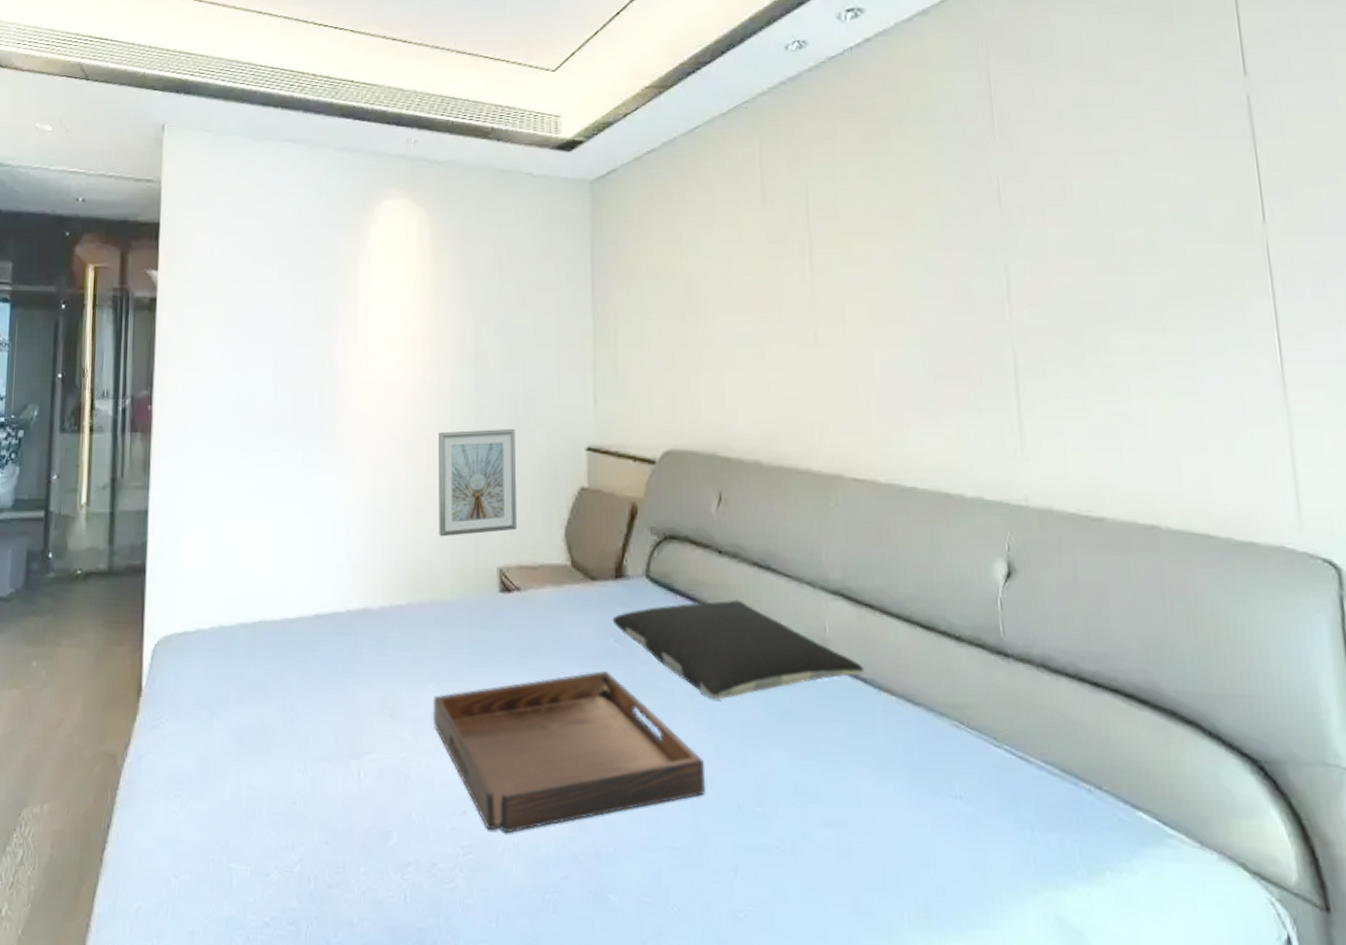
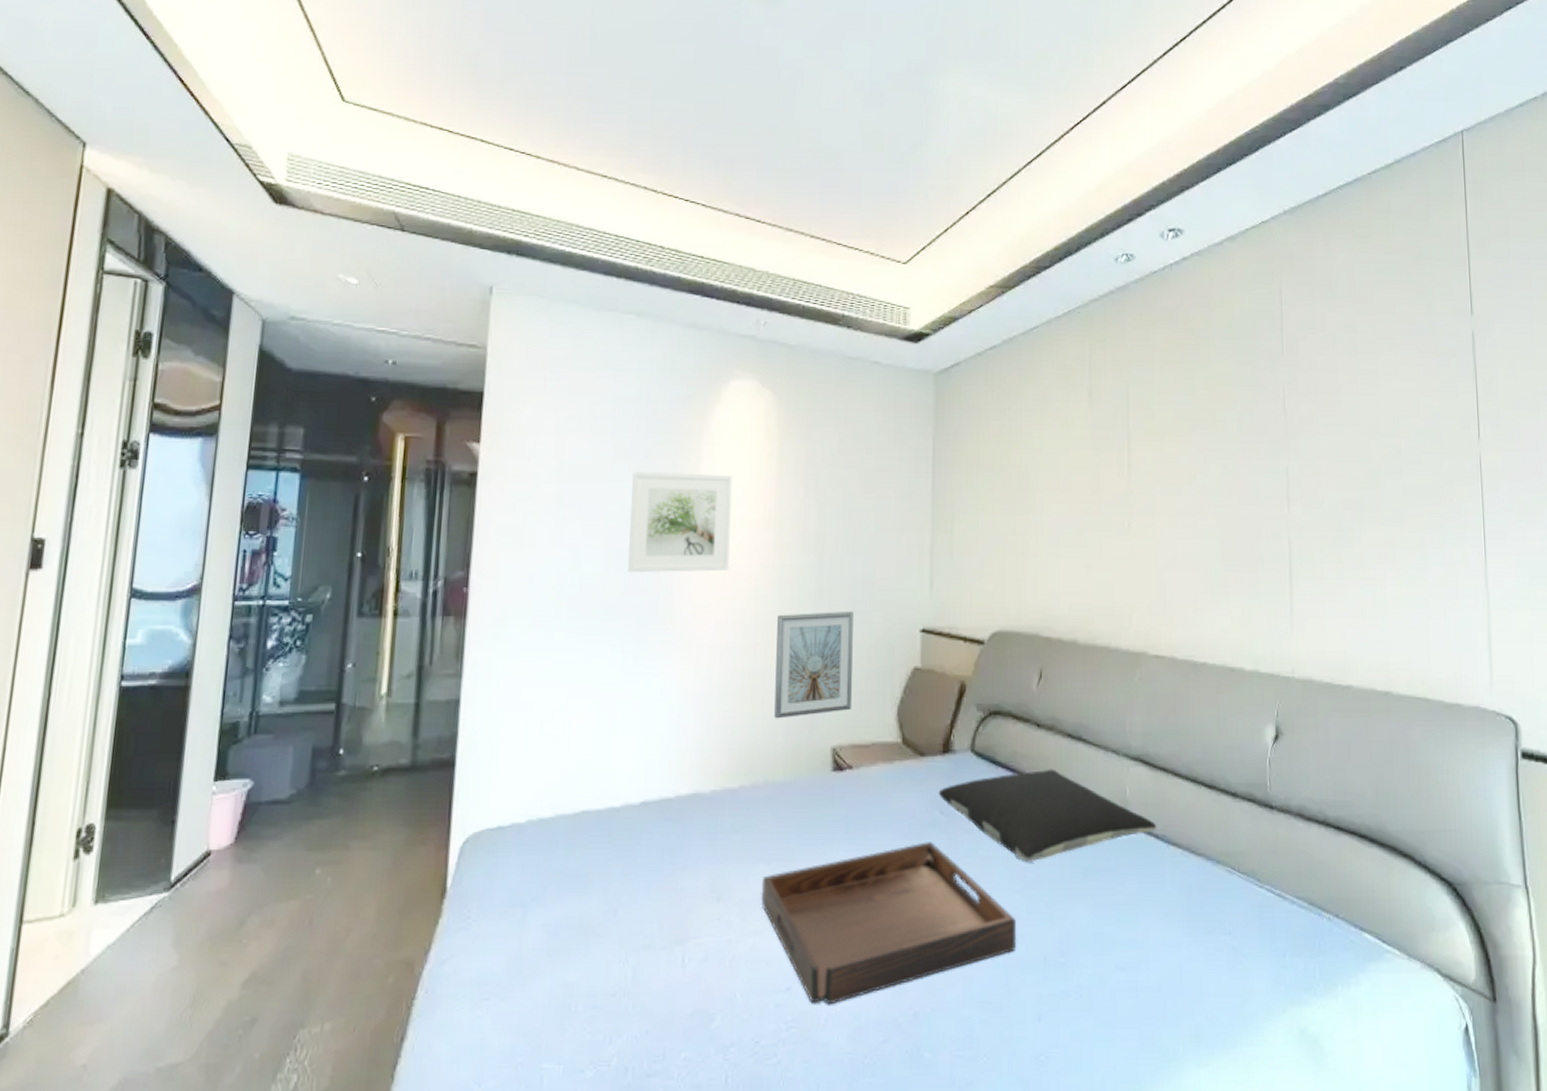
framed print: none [294,292,389,391] -> present [628,472,733,573]

